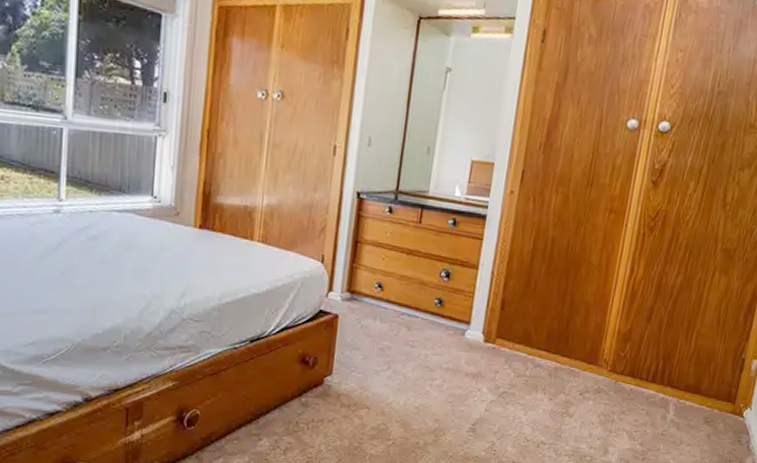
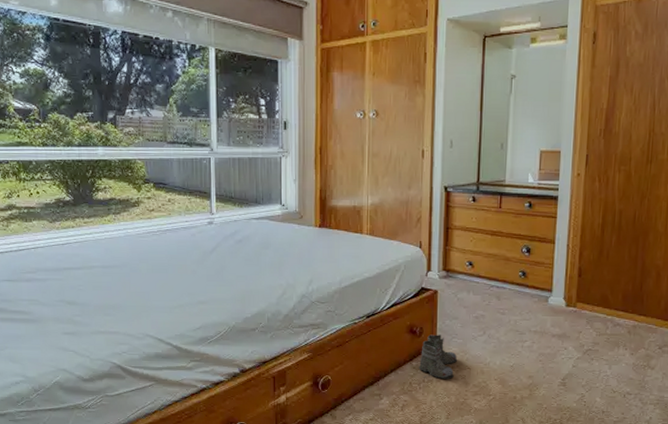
boots: none [309,366,356,419] -> present [419,334,458,379]

